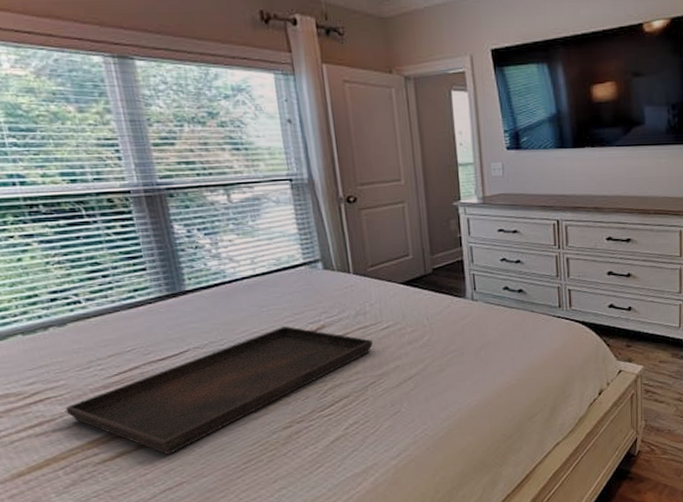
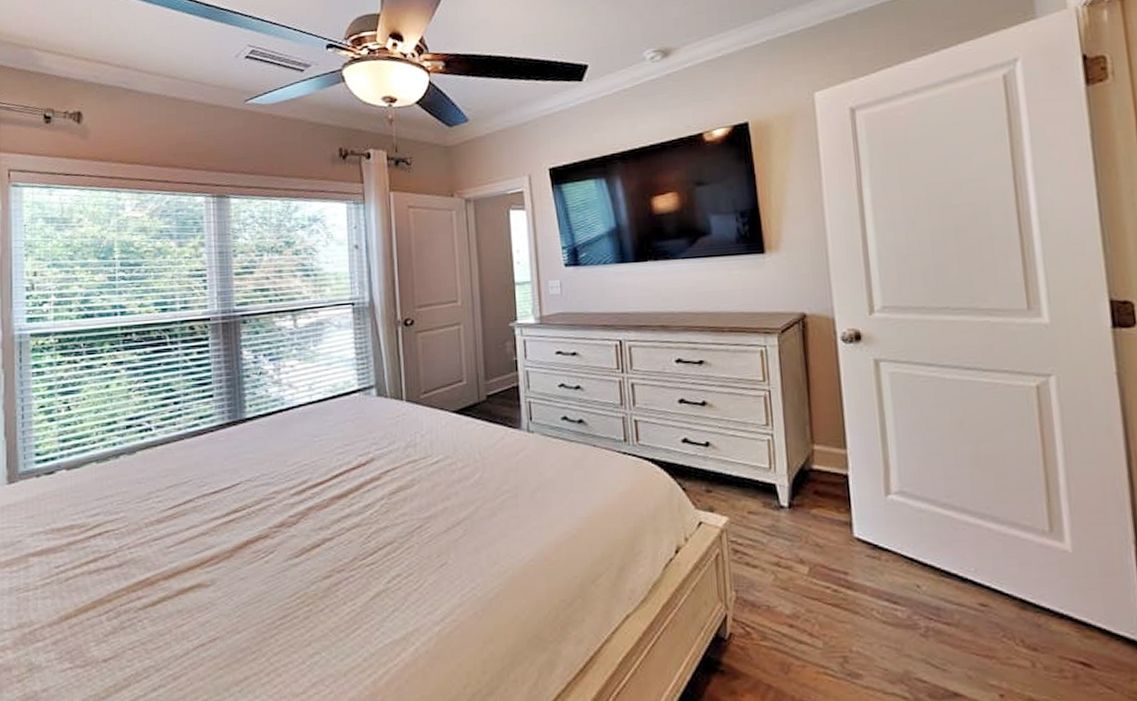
serving tray: present [65,326,373,455] -> none [120,459,421,604]

